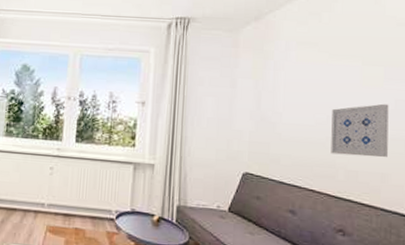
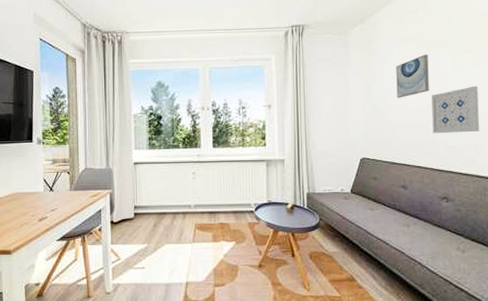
wall art: none [291,62,331,109] -> present [396,54,429,98]

